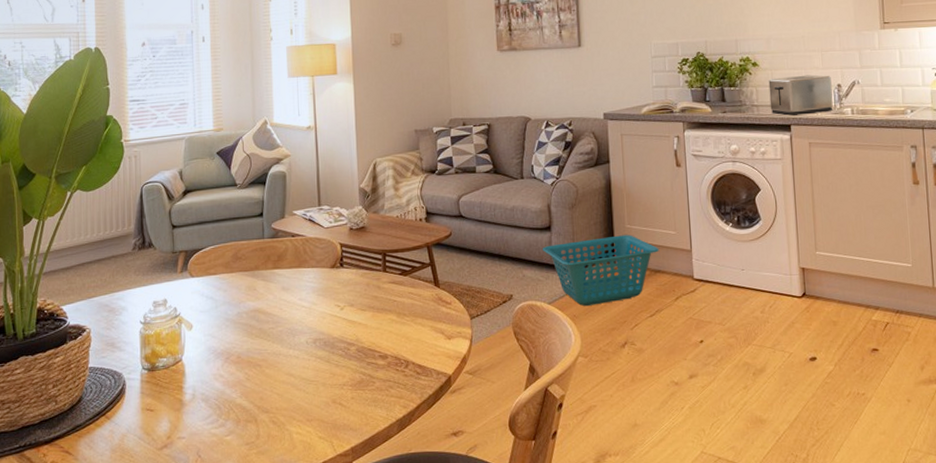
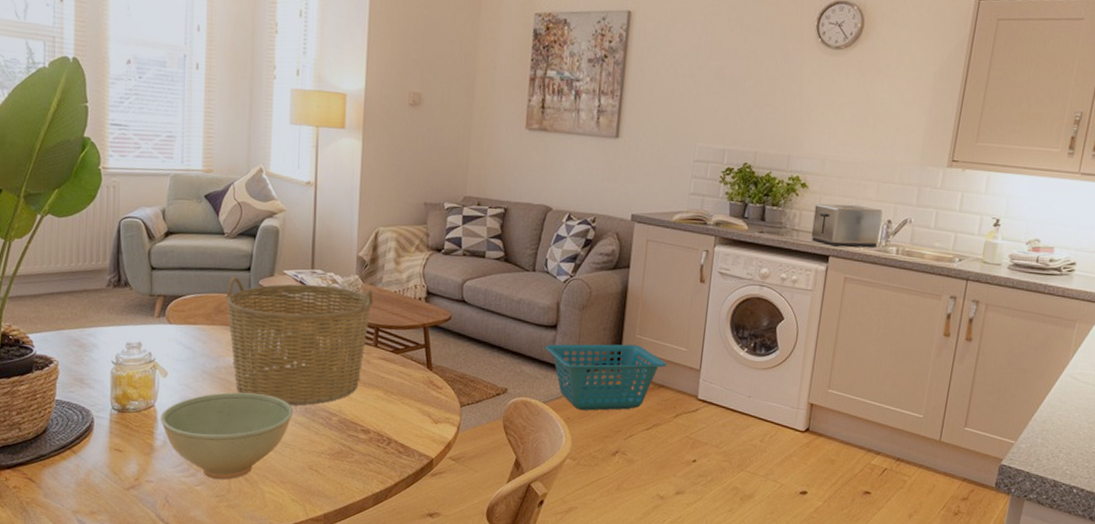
bowl: none [188,333,314,426] -> present [160,392,294,480]
basket: none [242,216,378,340] -> present [226,276,374,406]

